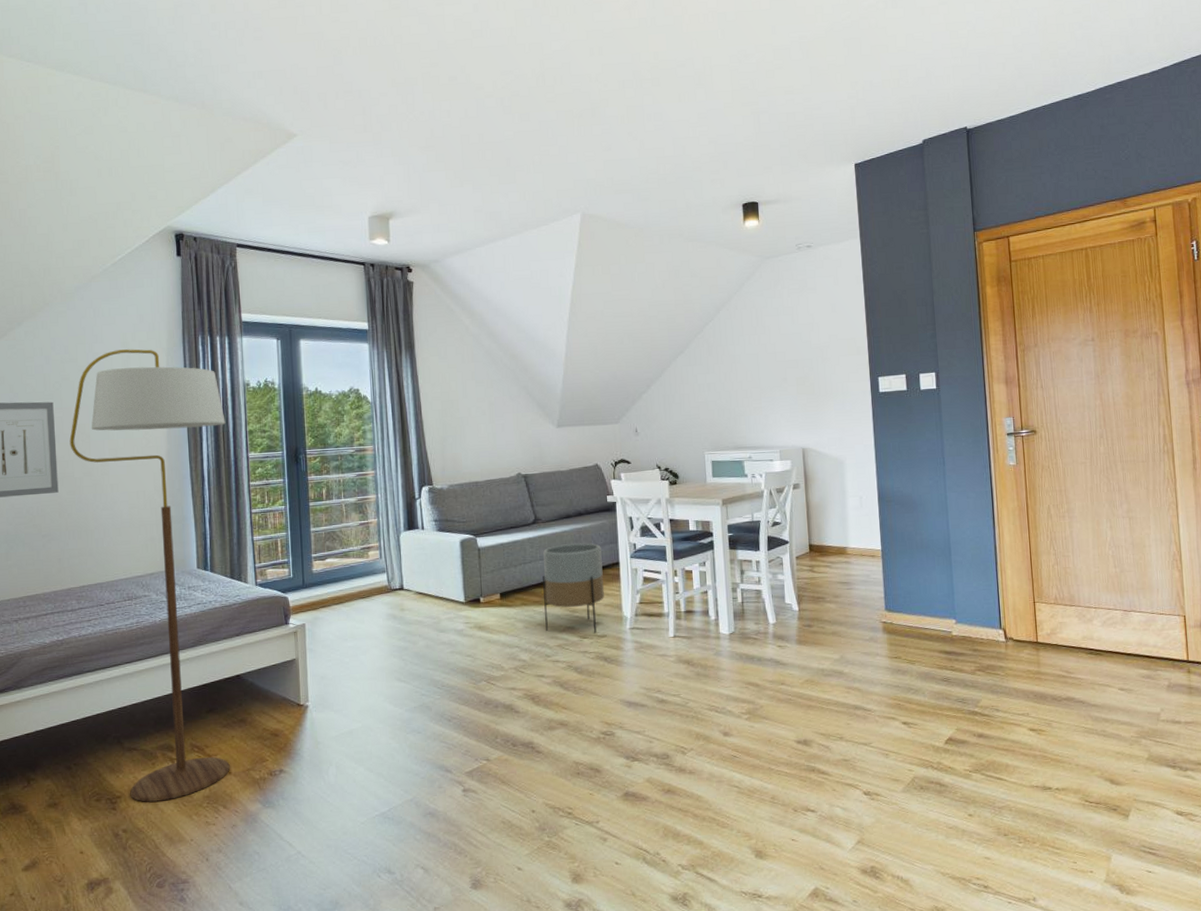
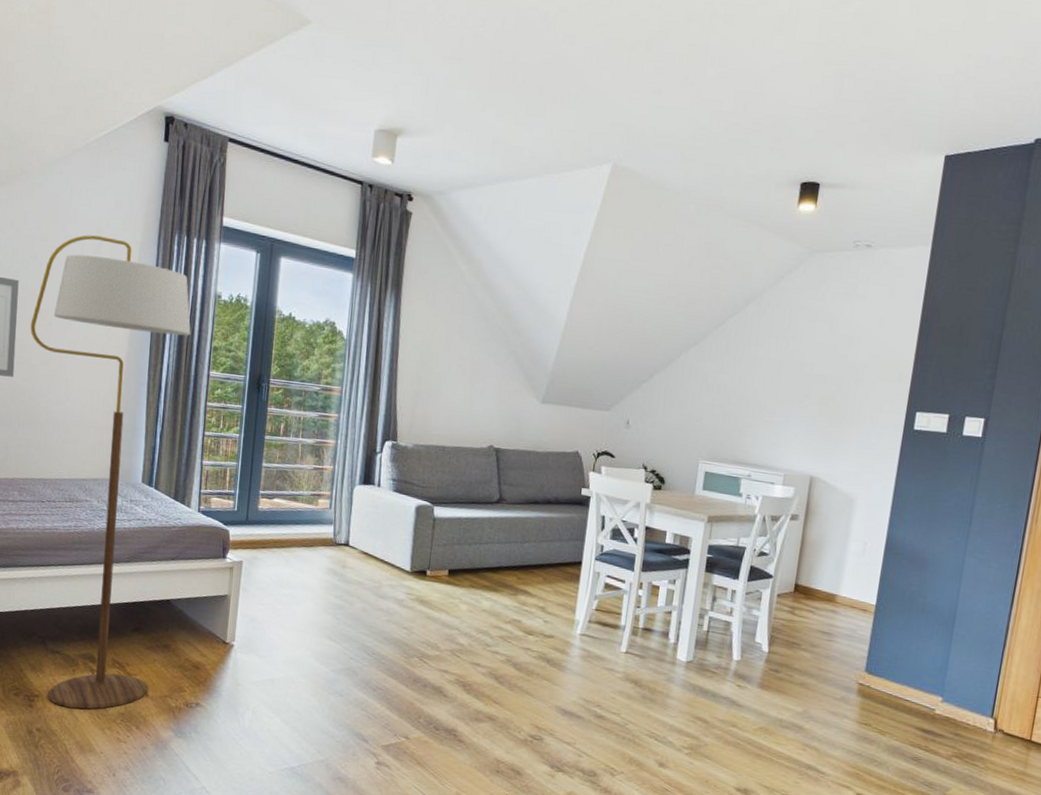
planter: present [543,543,604,634] -> none [490,531,566,632]

